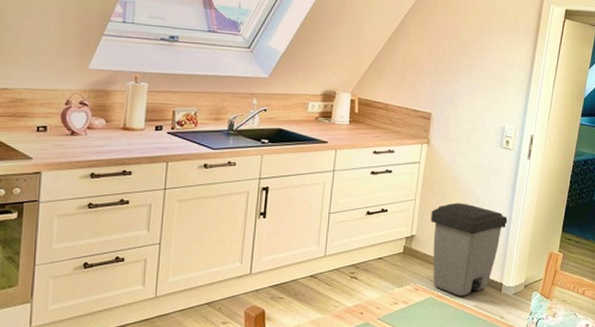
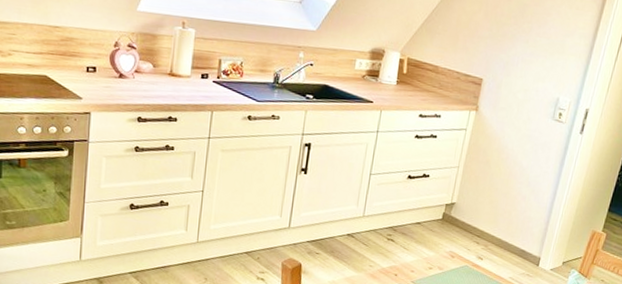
trash can: present [431,202,508,297] -> none [470,173,552,268]

